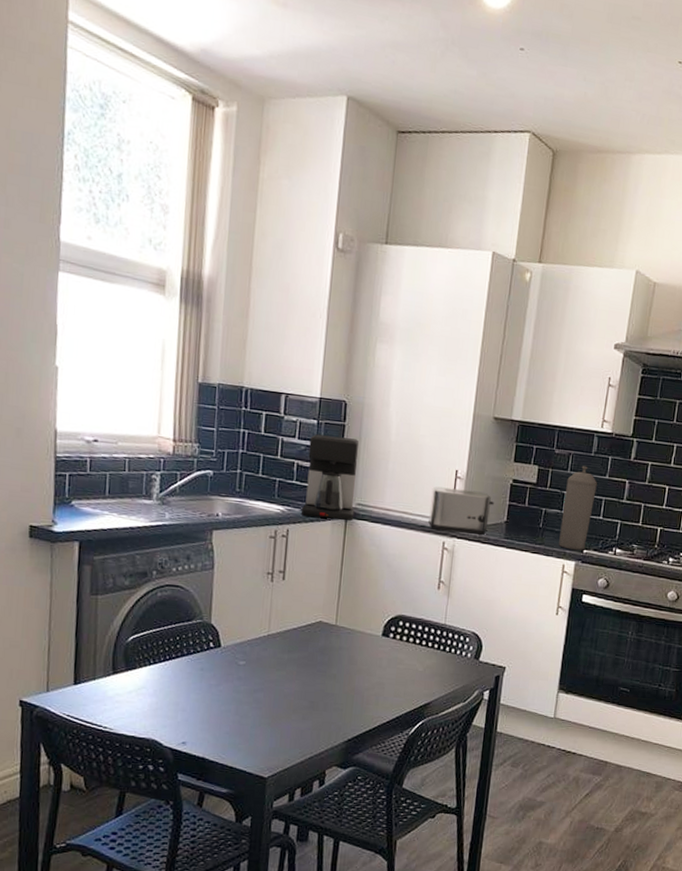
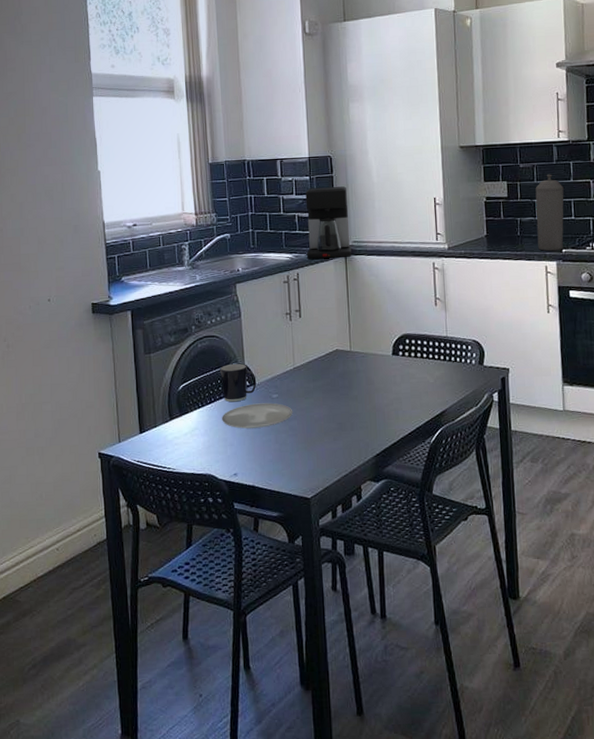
plate: none [176,668,261,696] -> present [222,402,293,429]
mug: none [180,620,223,664] -> present [220,363,257,402]
toaster: present [428,486,494,536] -> none [415,213,473,254]

